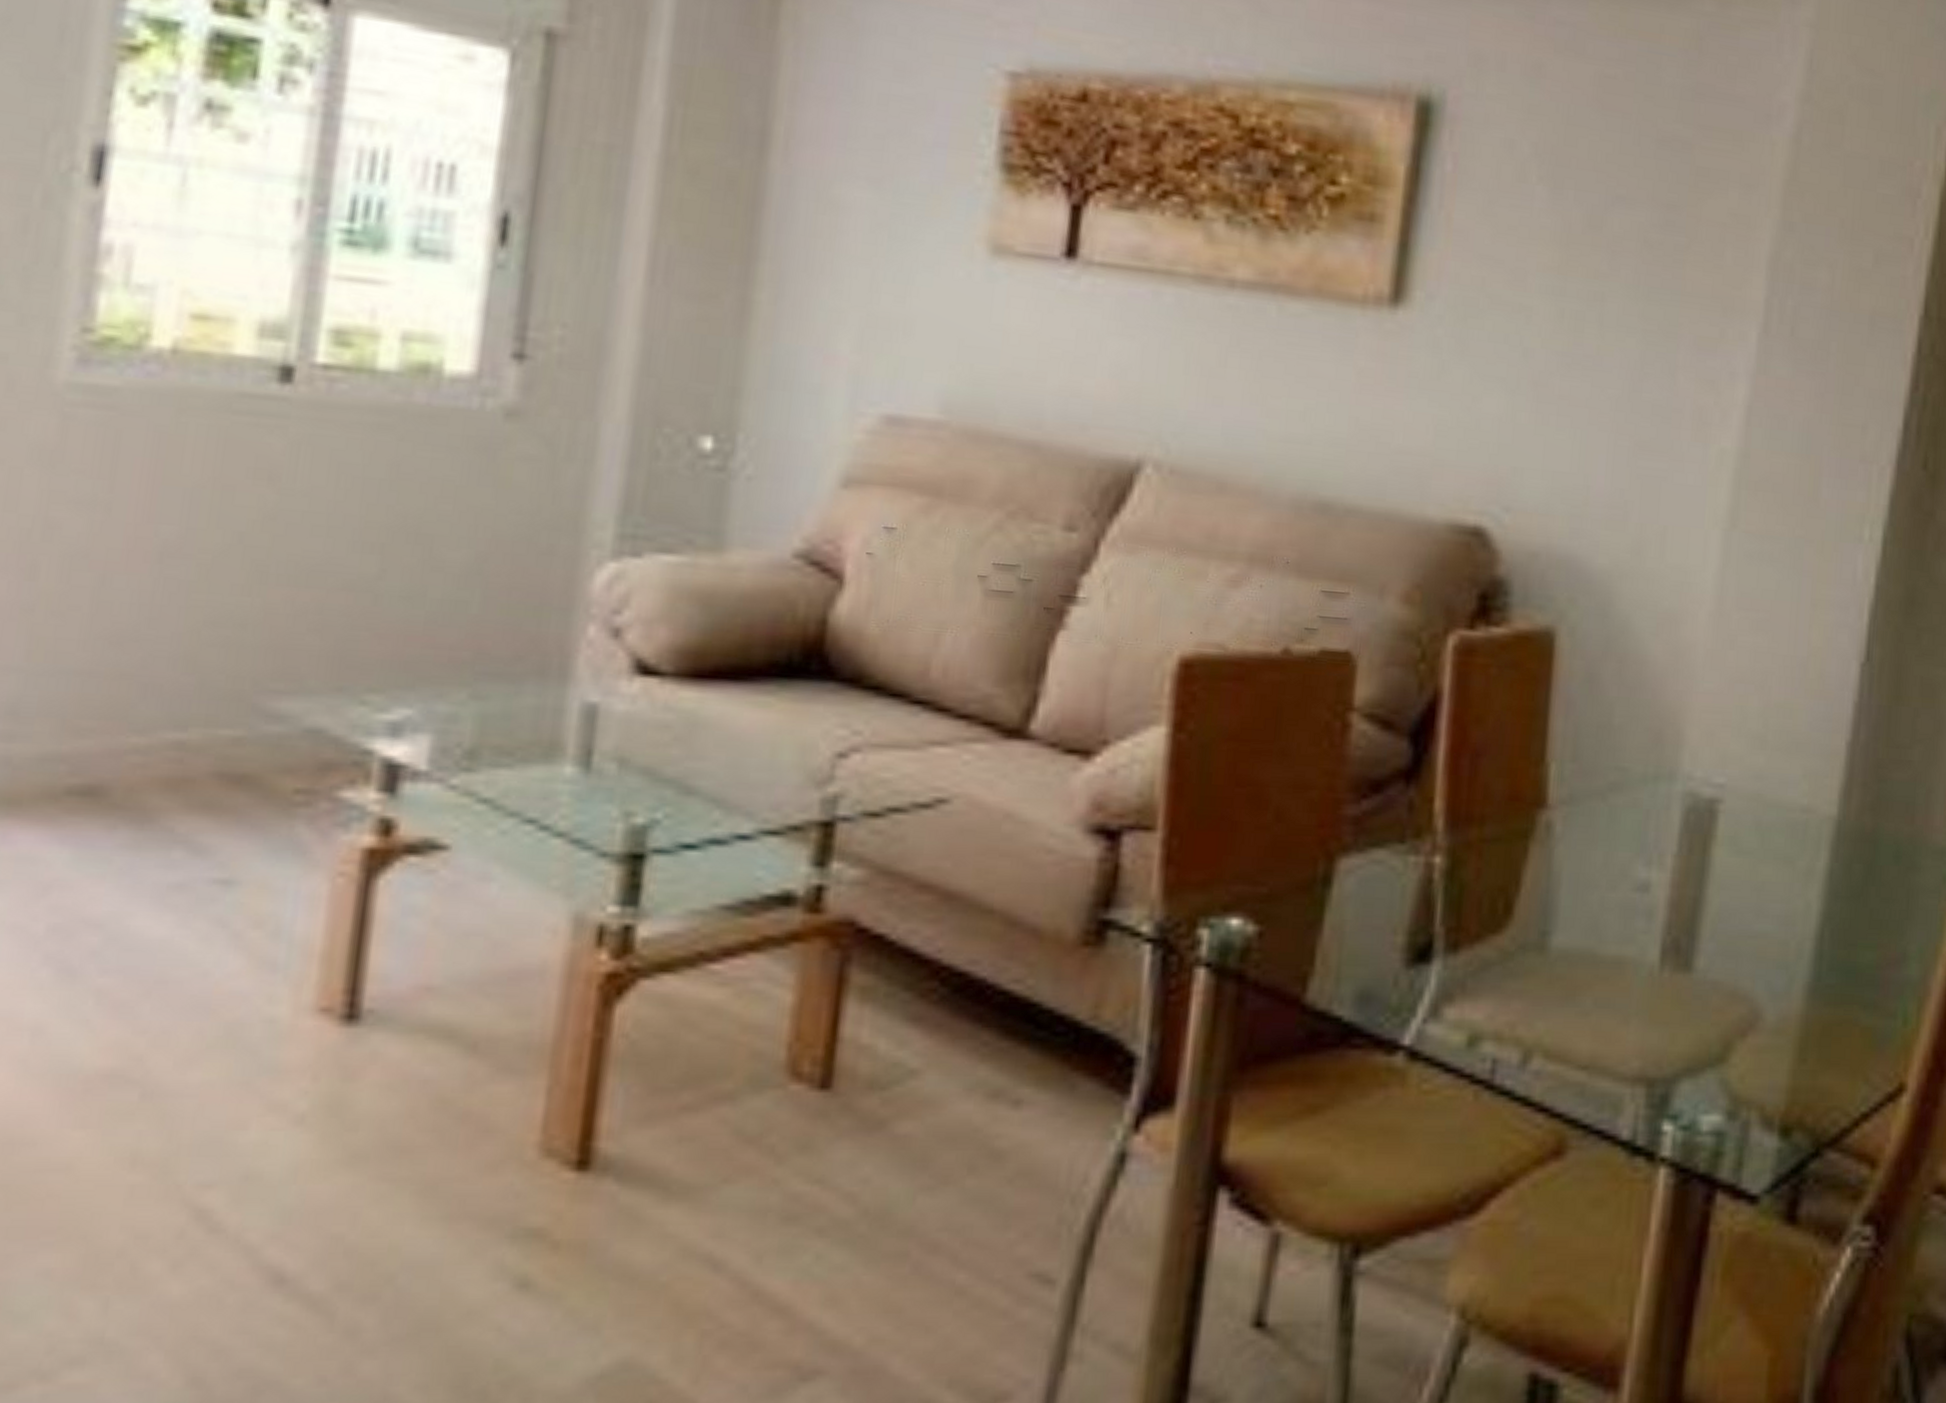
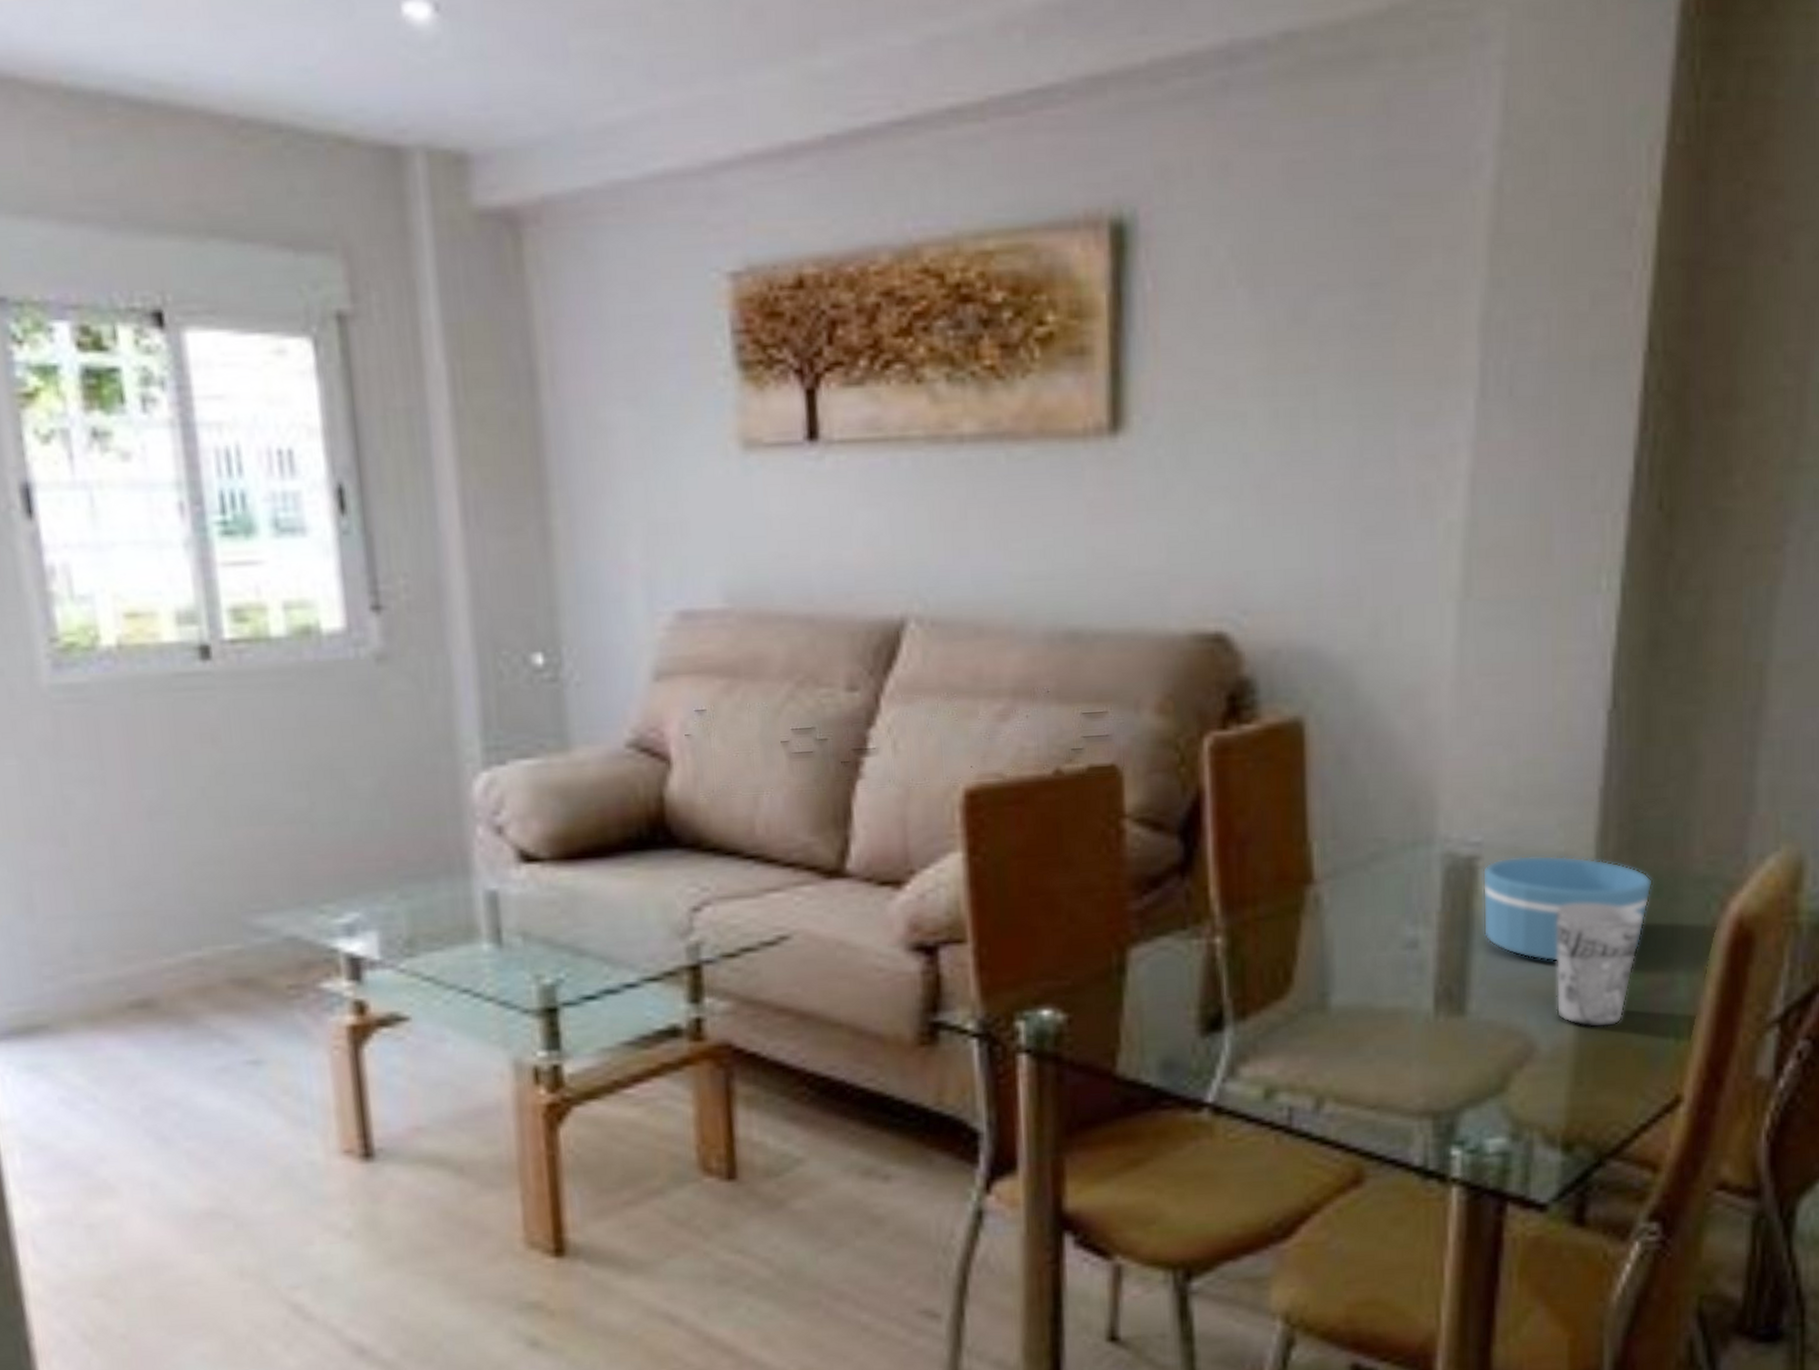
bowl: none [1718,803,1892,923] -> present [1482,855,1652,962]
cup: none [1785,861,1882,1001] -> present [1556,903,1645,1028]

